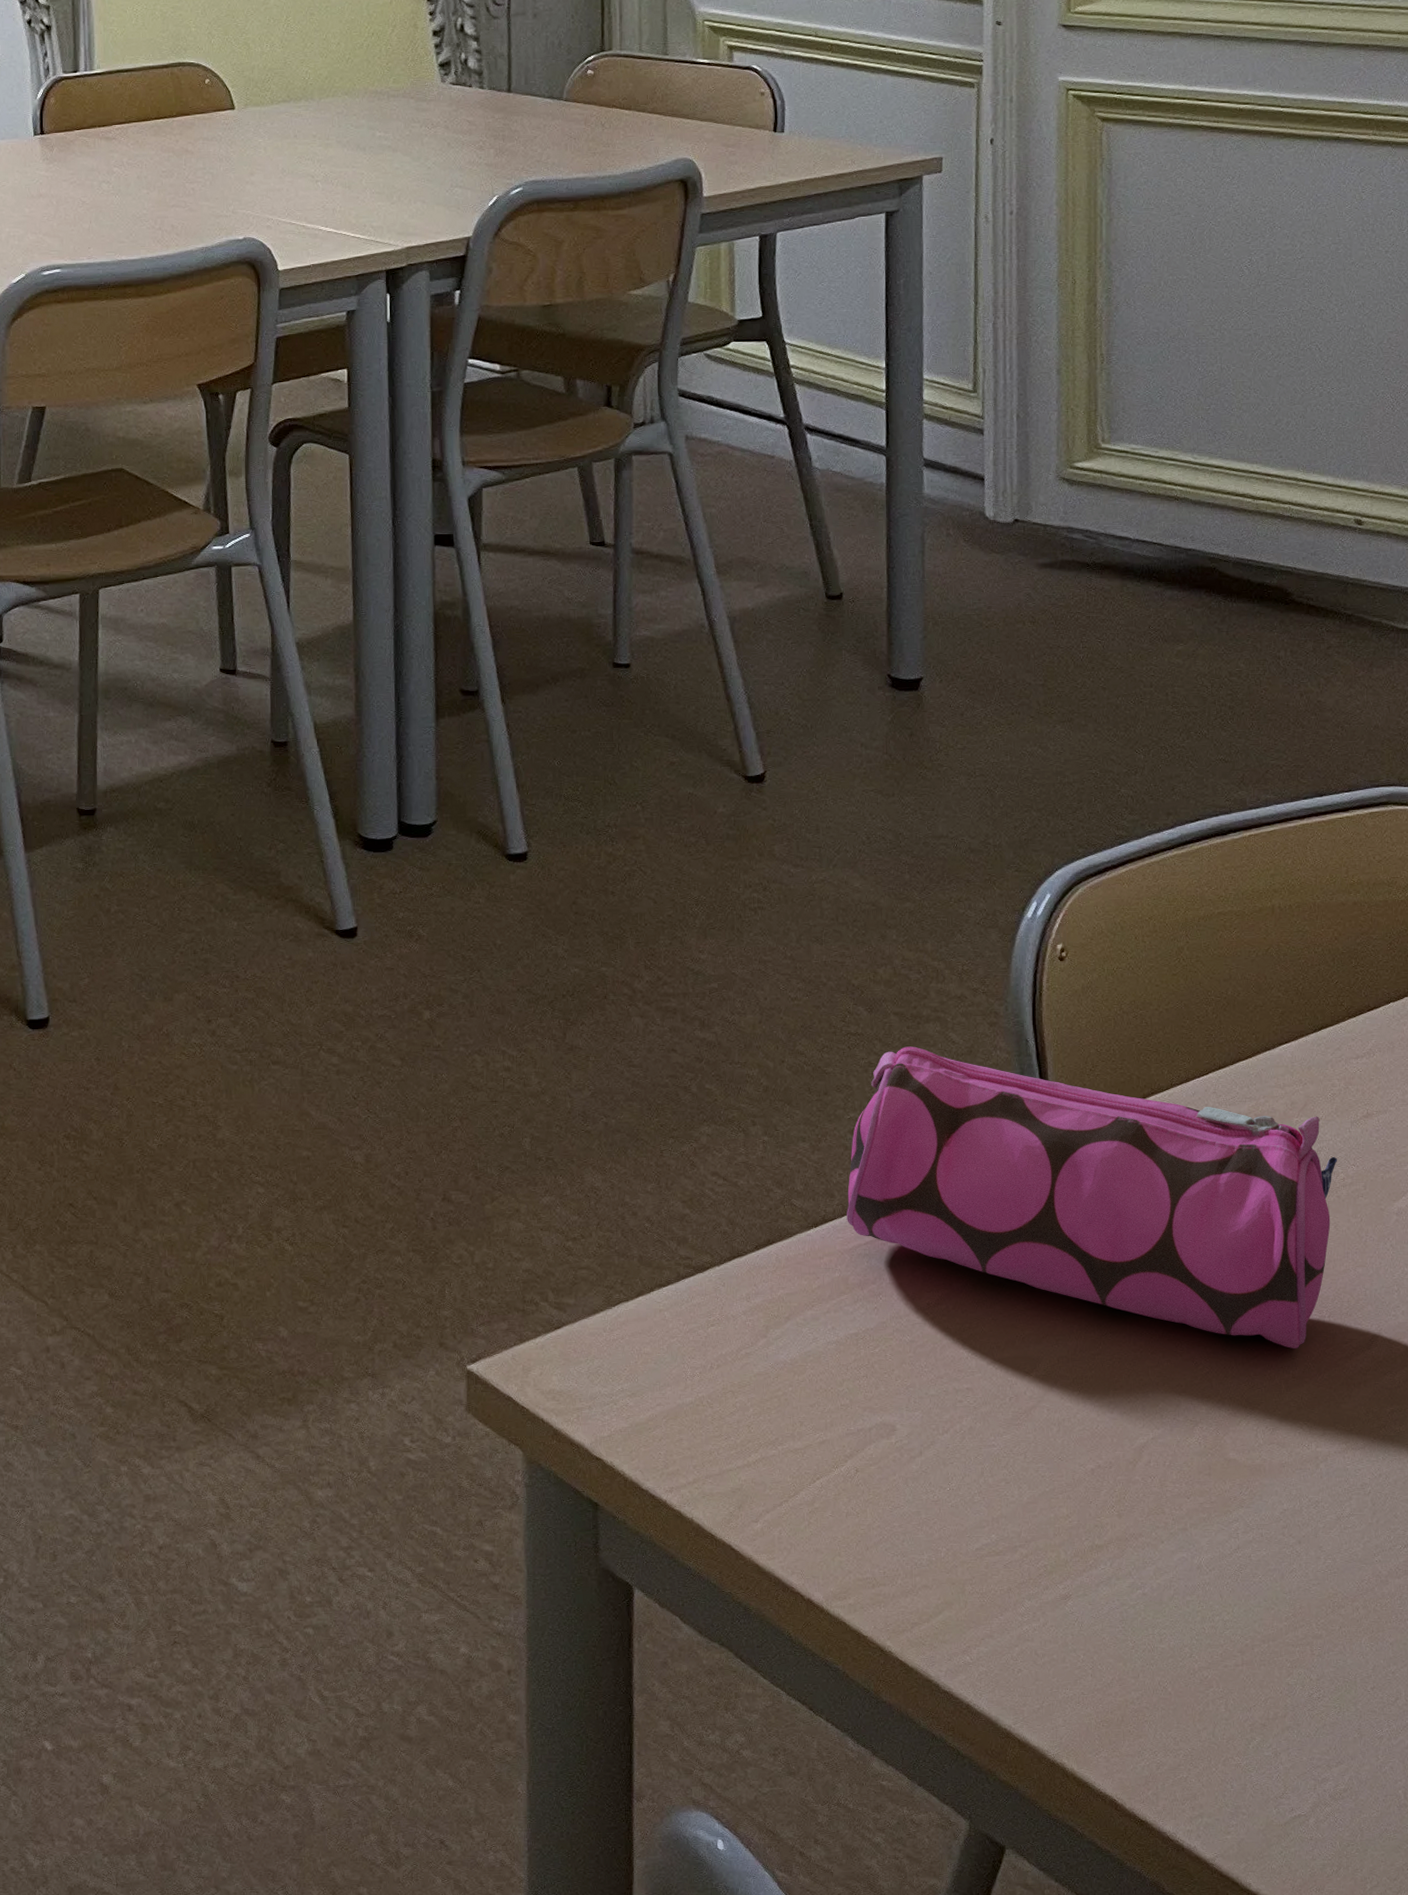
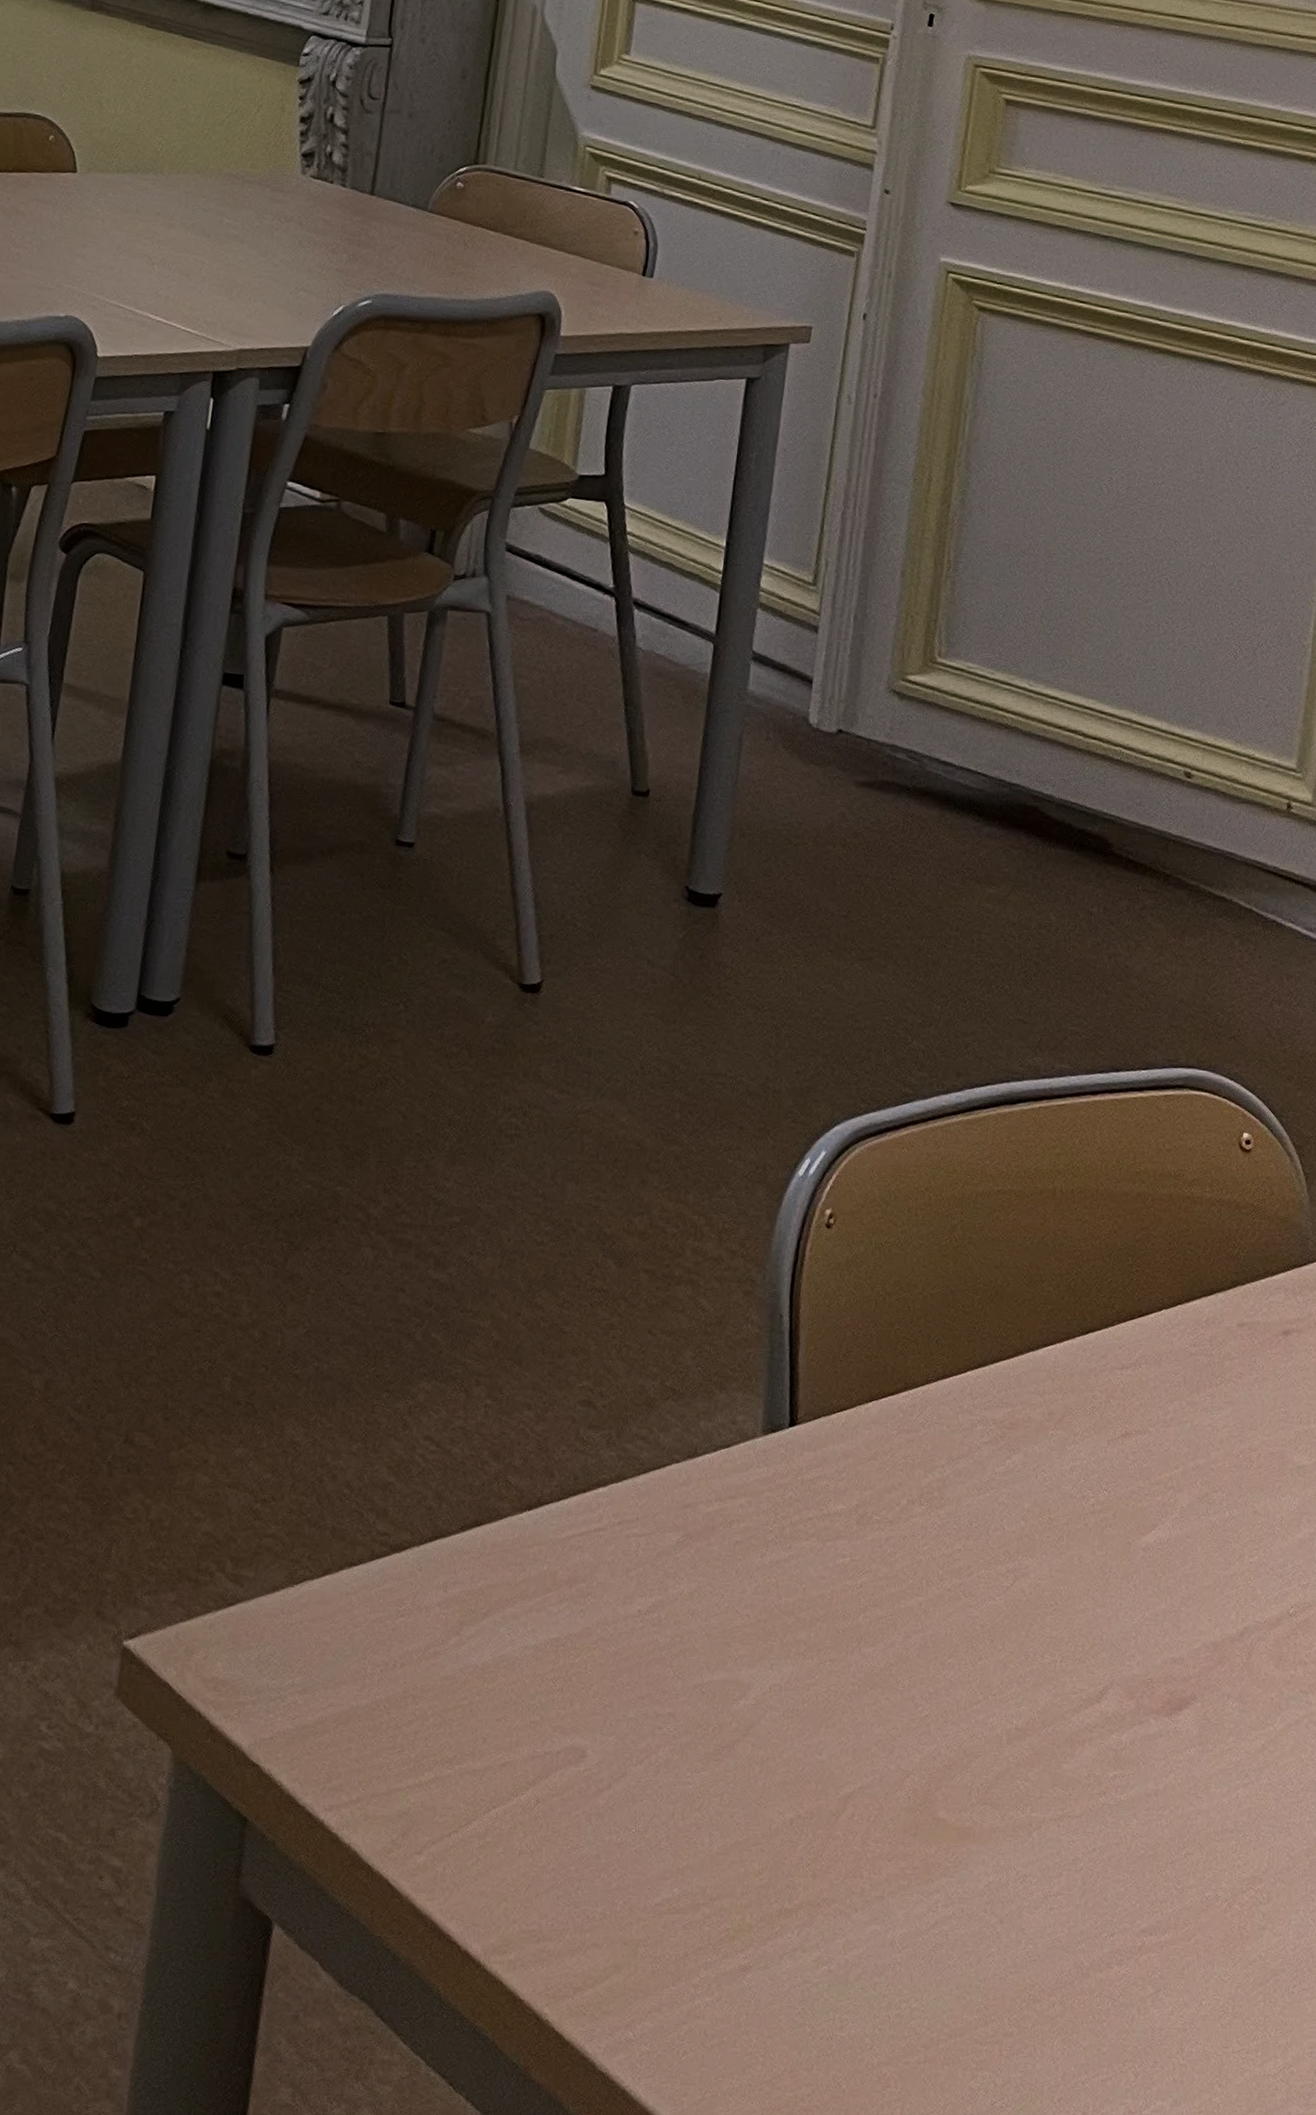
pencil case: present [847,1046,1337,1348] -> none [564,1310,1089,1695]

